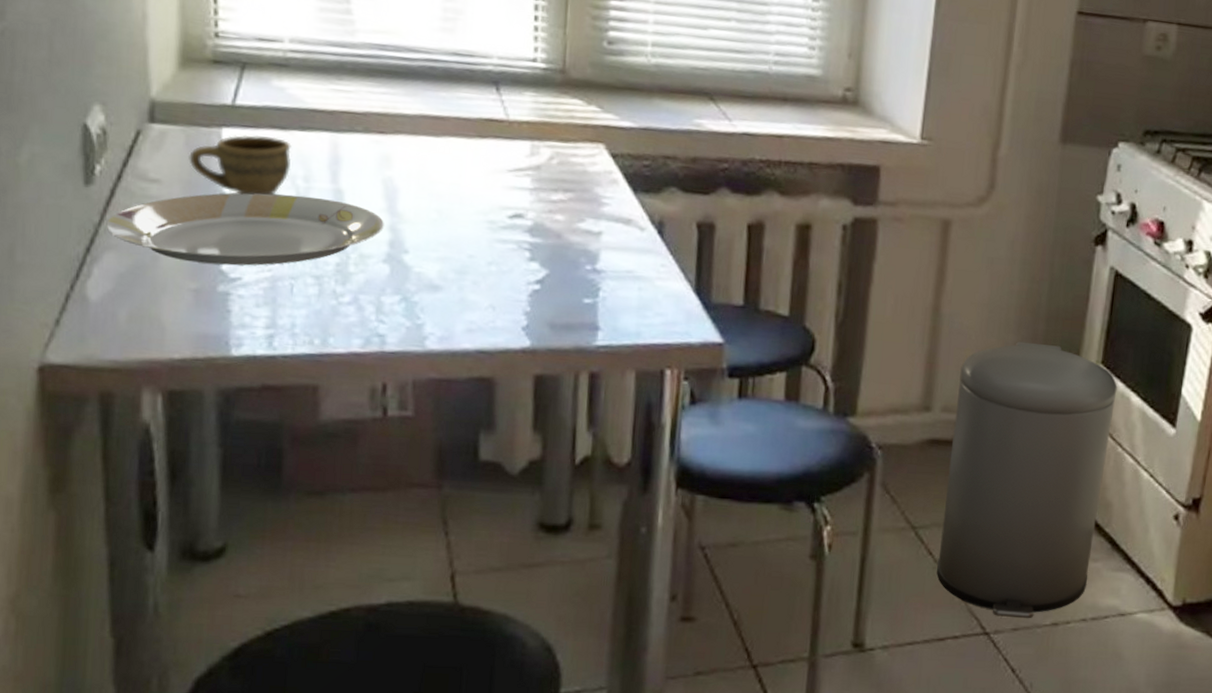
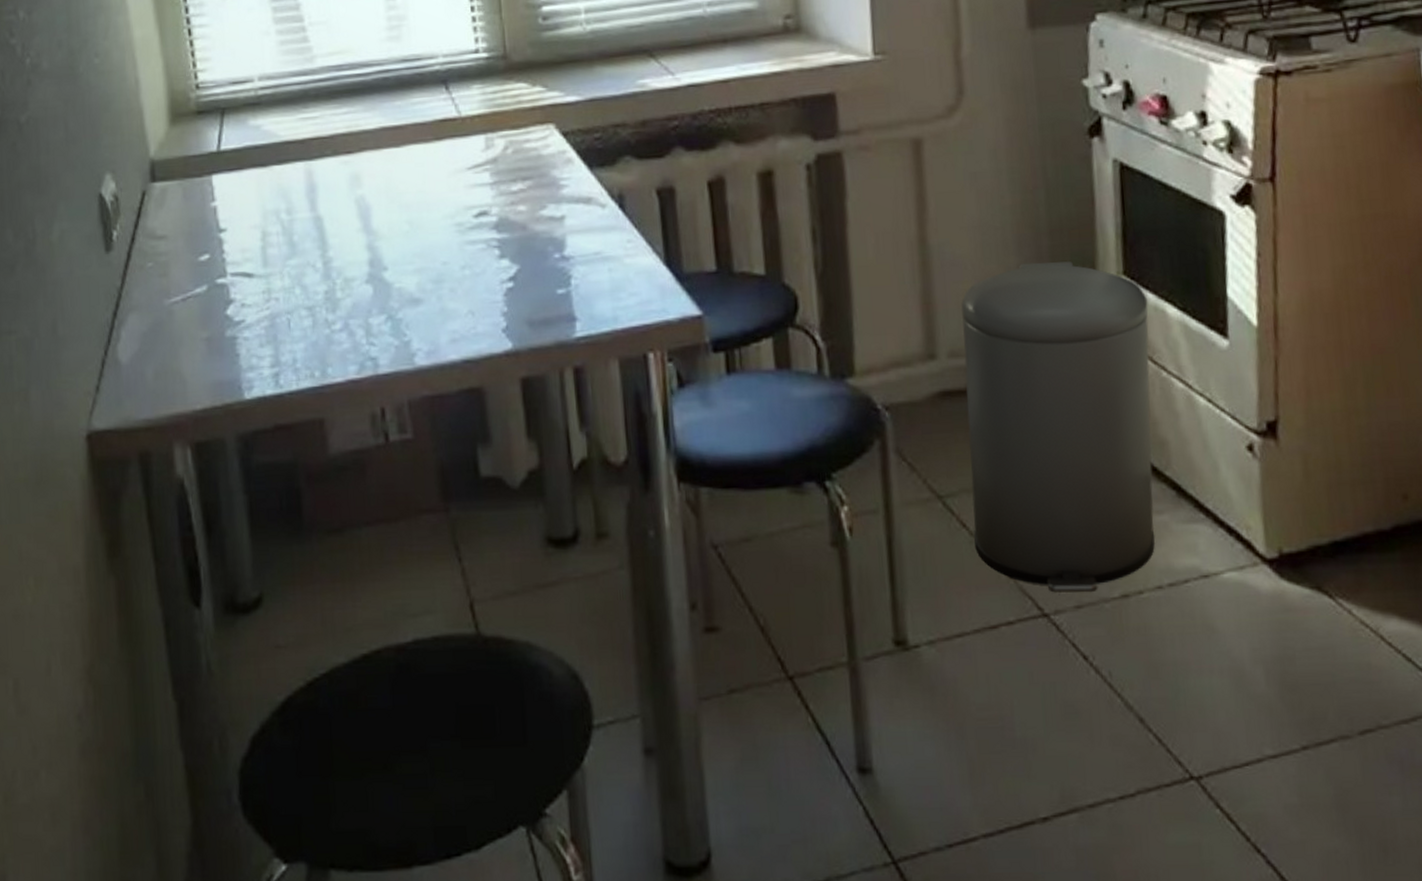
plate: present [106,193,384,266] -> none [127,228,362,312]
cup: present [189,134,291,195] -> none [187,175,275,238]

